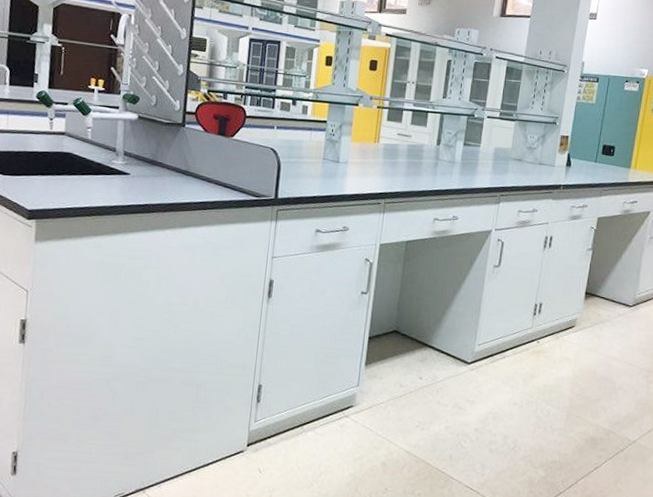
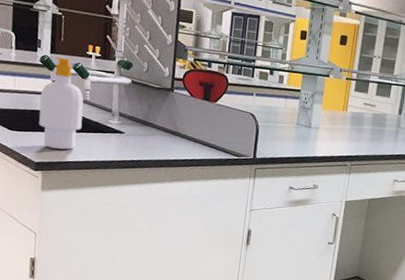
soap bottle: none [33,92,84,195] -> present [39,56,84,150]

